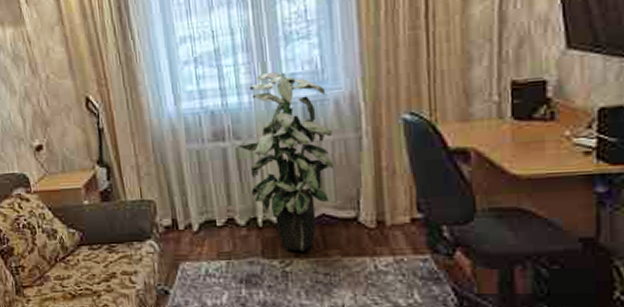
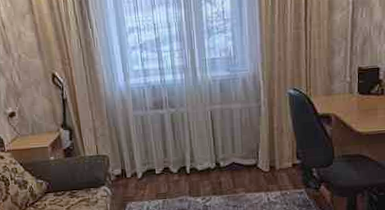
indoor plant: present [239,71,335,252] -> none [173,56,242,191]

